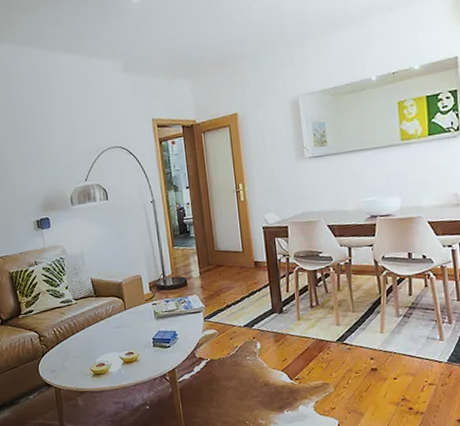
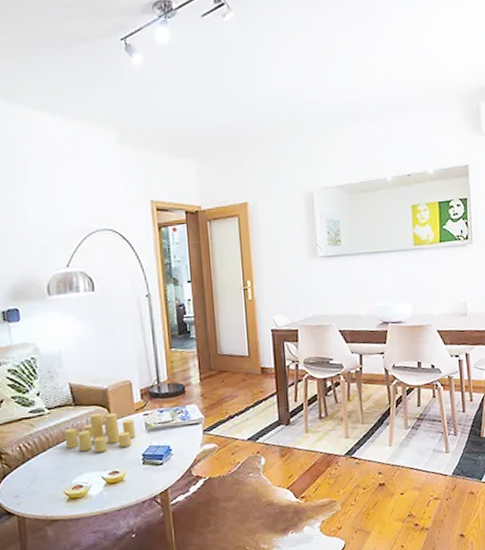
candle: none [88,302,147,336] -> present [64,412,136,452]

